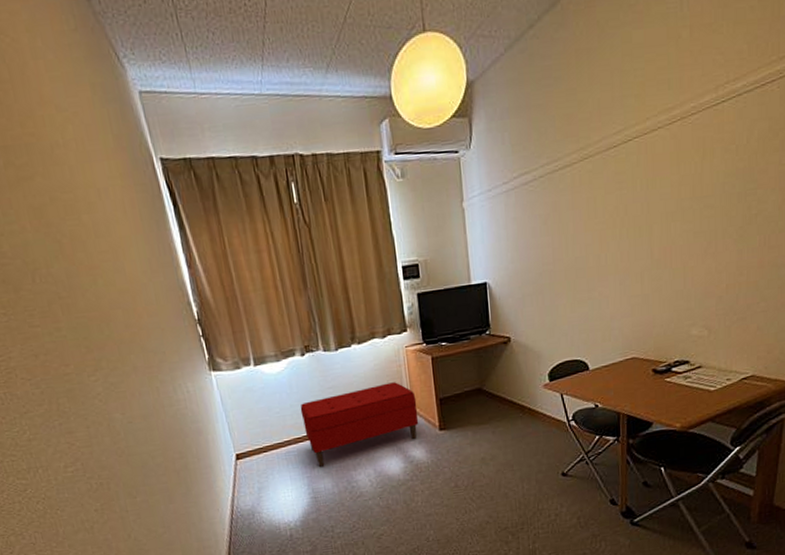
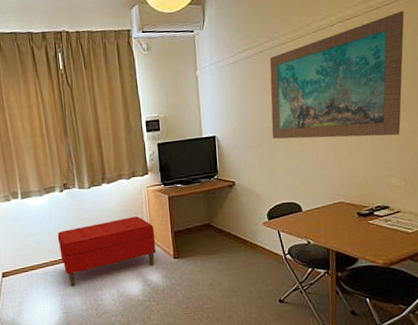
wall art: none [551,121,714,285] -> present [269,11,404,139]

